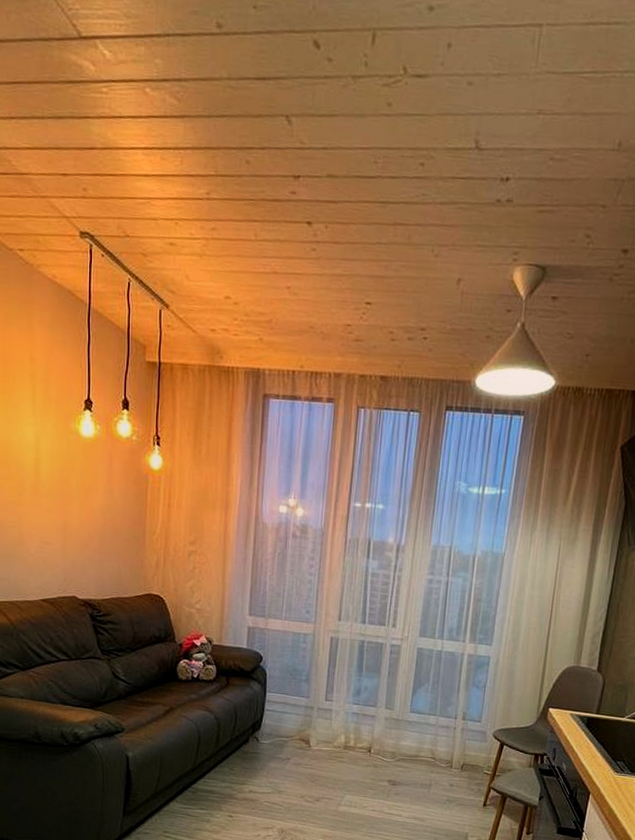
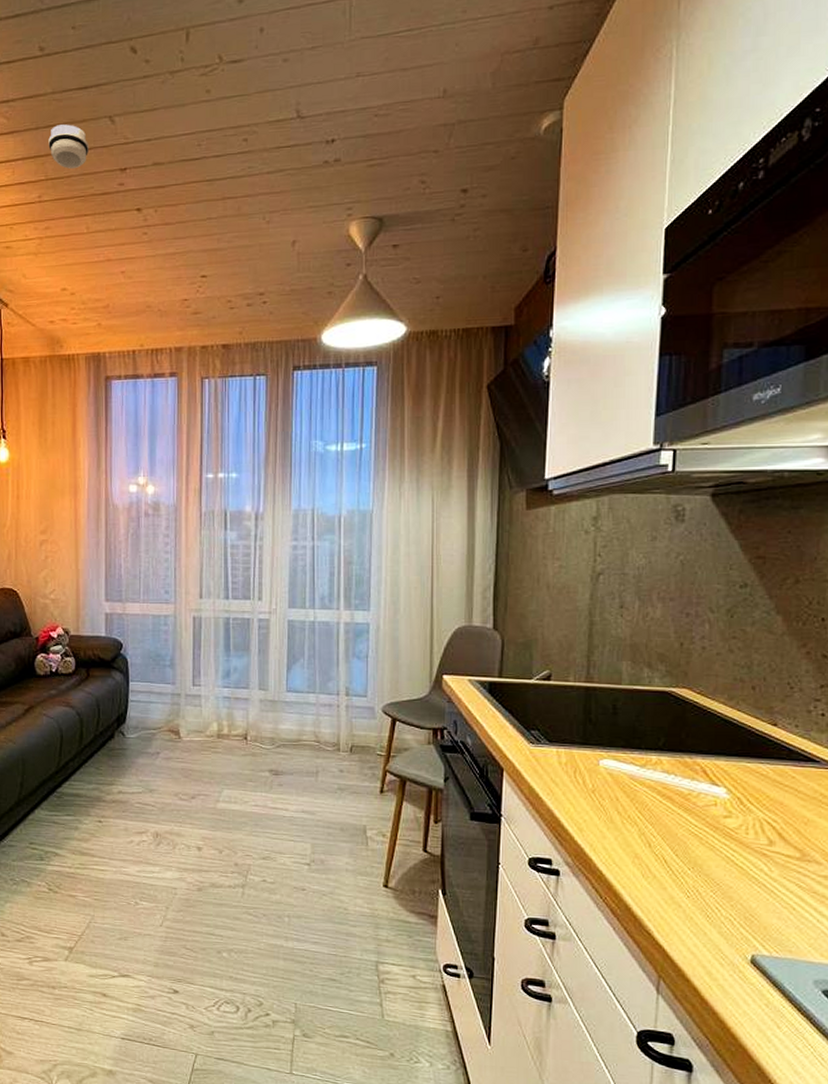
smoke detector: none [220,116,264,169] -> present [48,124,90,170]

